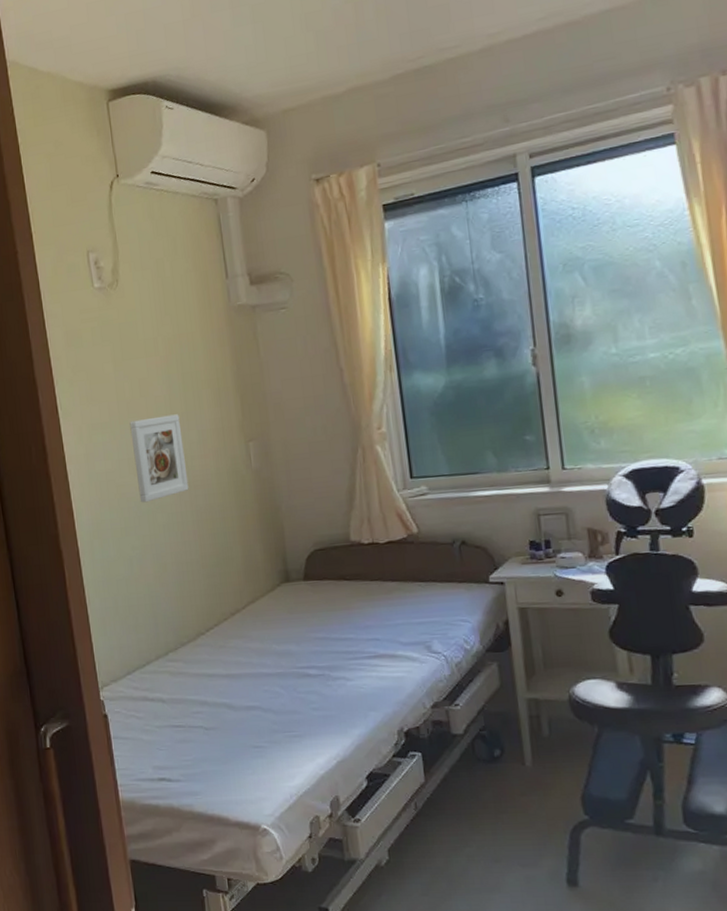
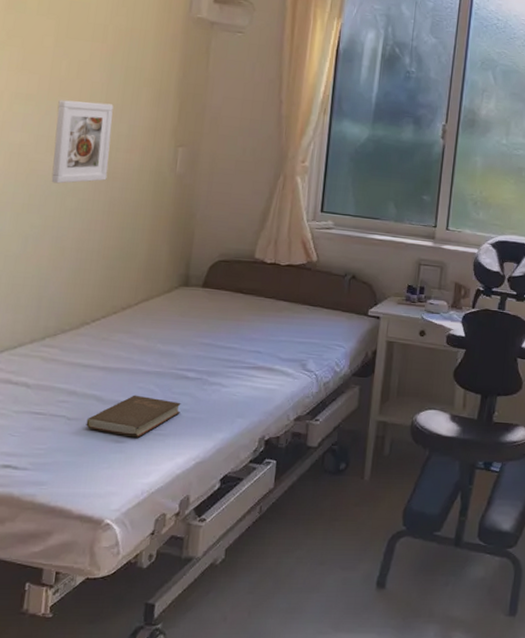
book: none [222,698,310,742] -> present [86,395,181,438]

